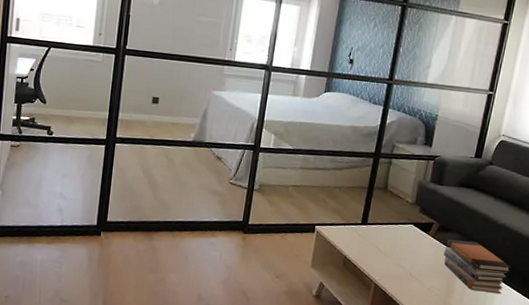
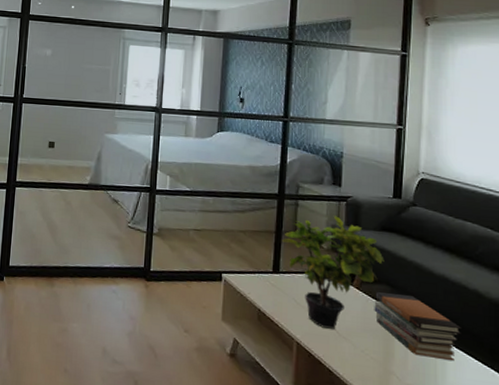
potted plant: none [373,173,459,272] -> present [282,216,384,329]

